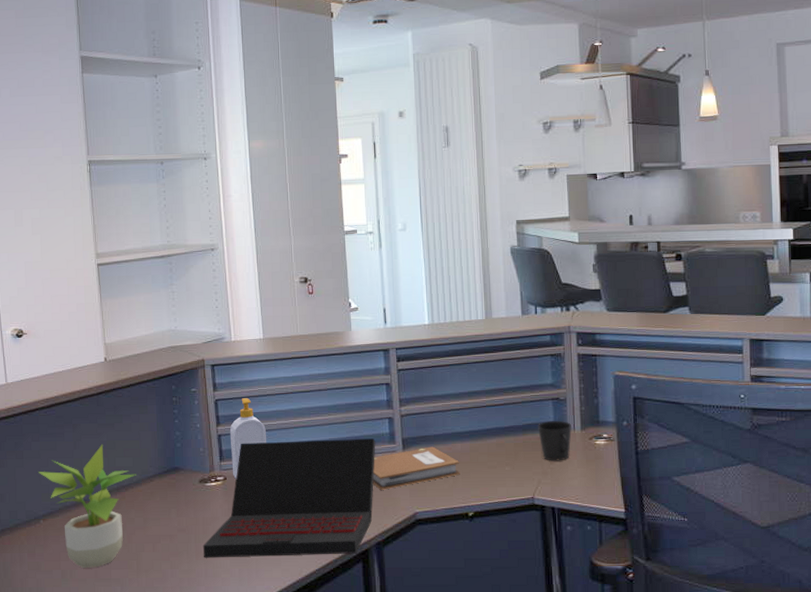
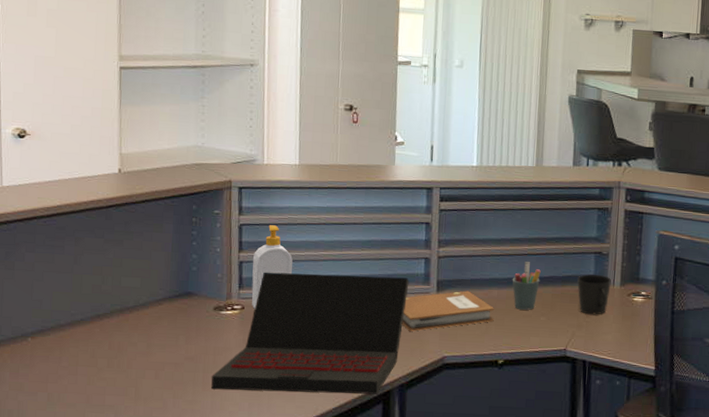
potted plant: present [38,444,136,569] -> none [30,261,144,393]
pen holder: none [473,413,501,461] -> present [512,262,541,310]

